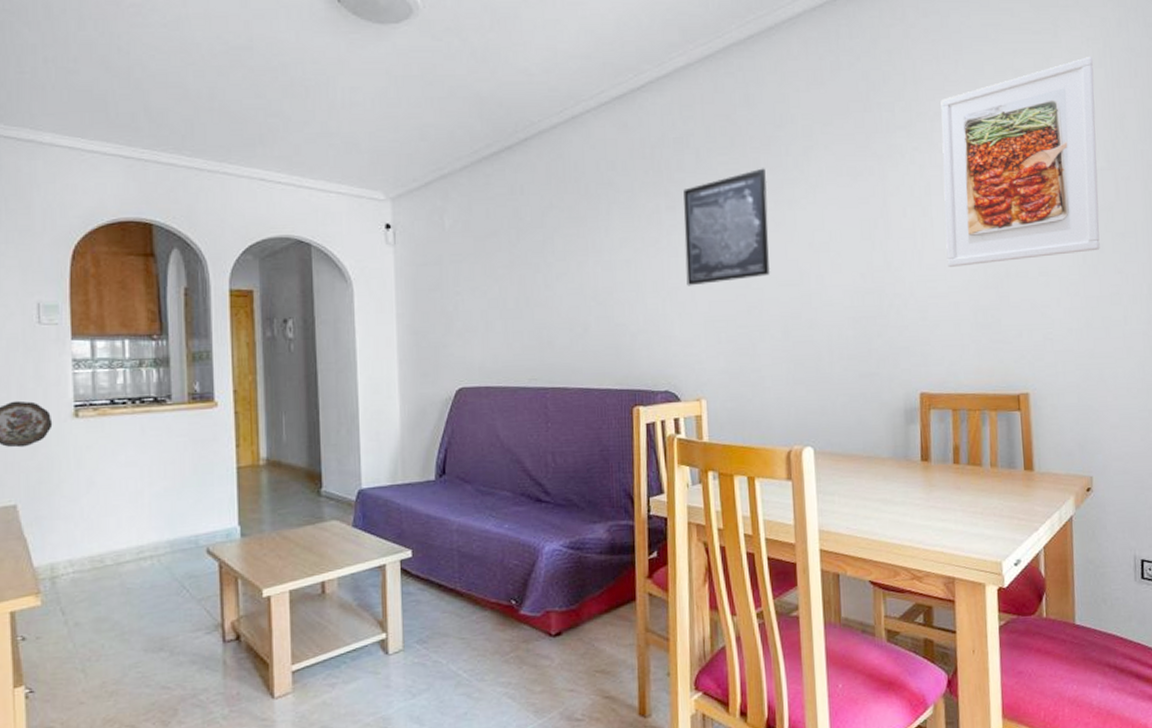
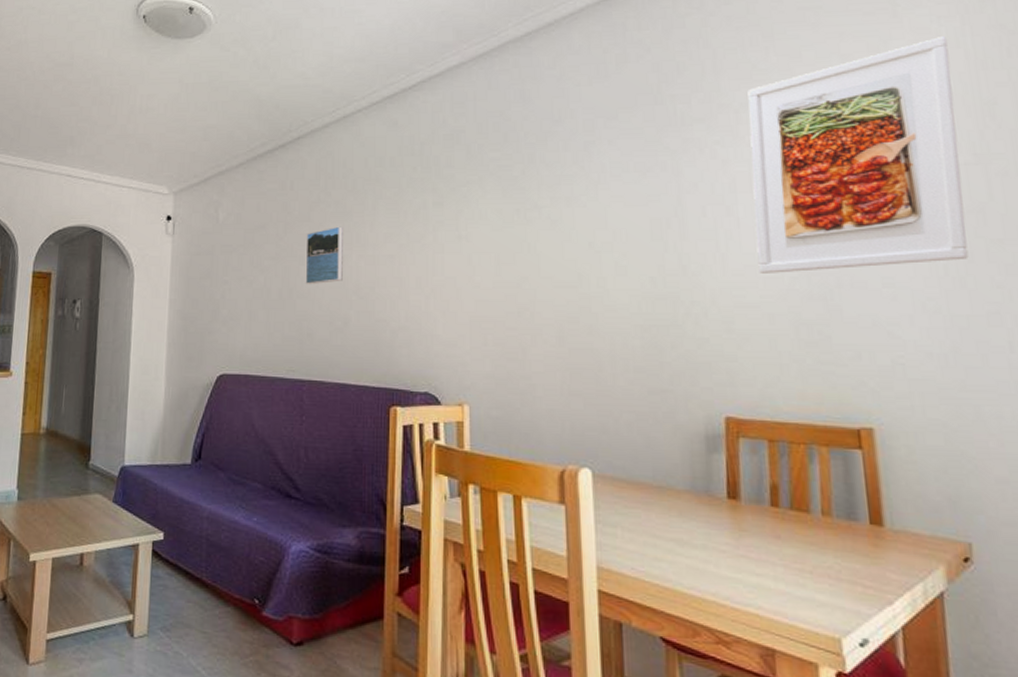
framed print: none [540,232,580,293] -> present [305,226,343,285]
wall art: present [683,168,771,286] -> none [451,164,545,284]

